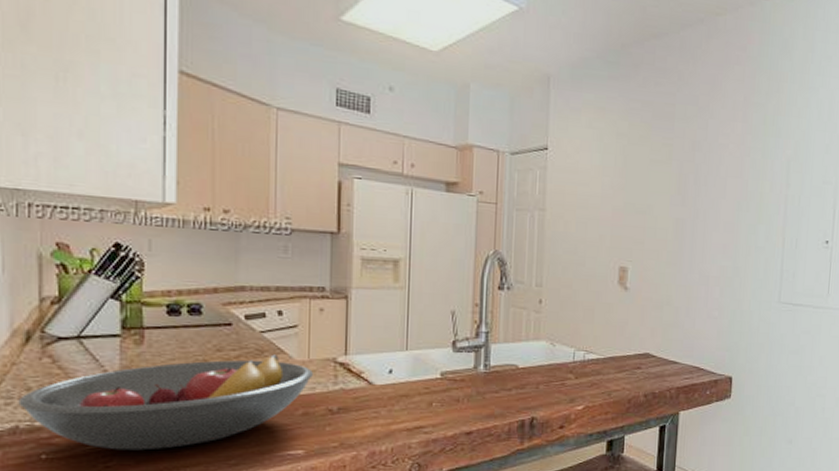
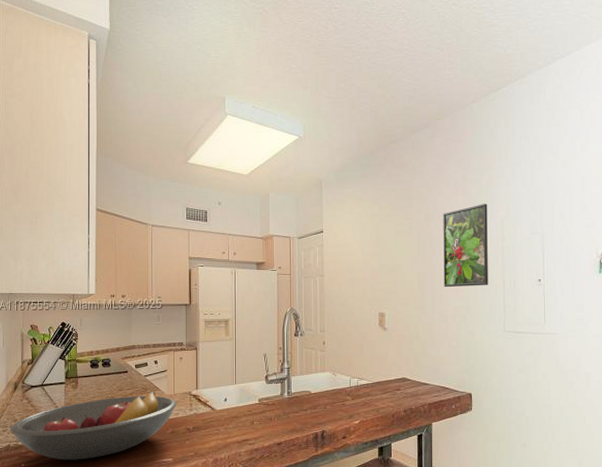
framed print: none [708,136,772,243] -> present [443,204,488,288]

